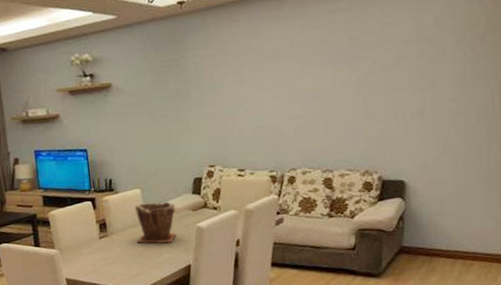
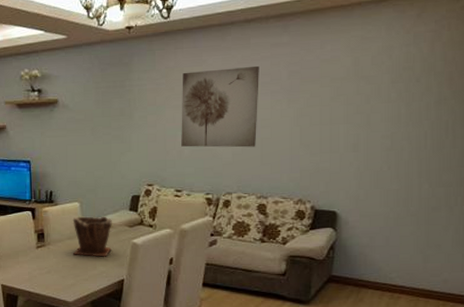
wall art: none [239,34,319,124] -> present [181,65,259,148]

